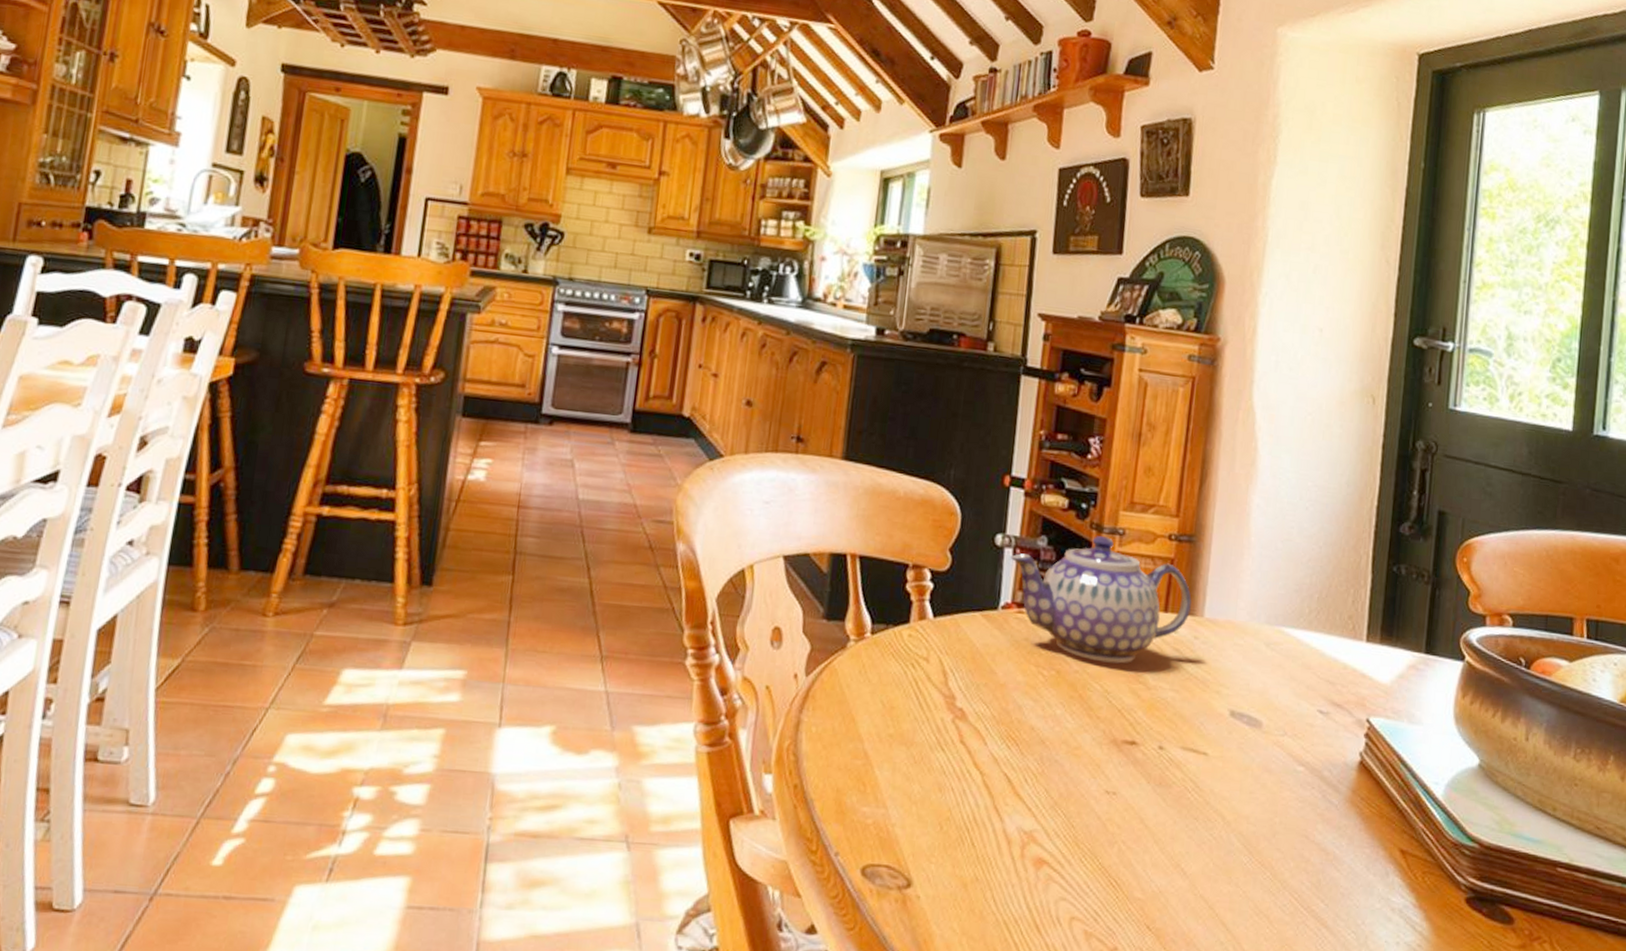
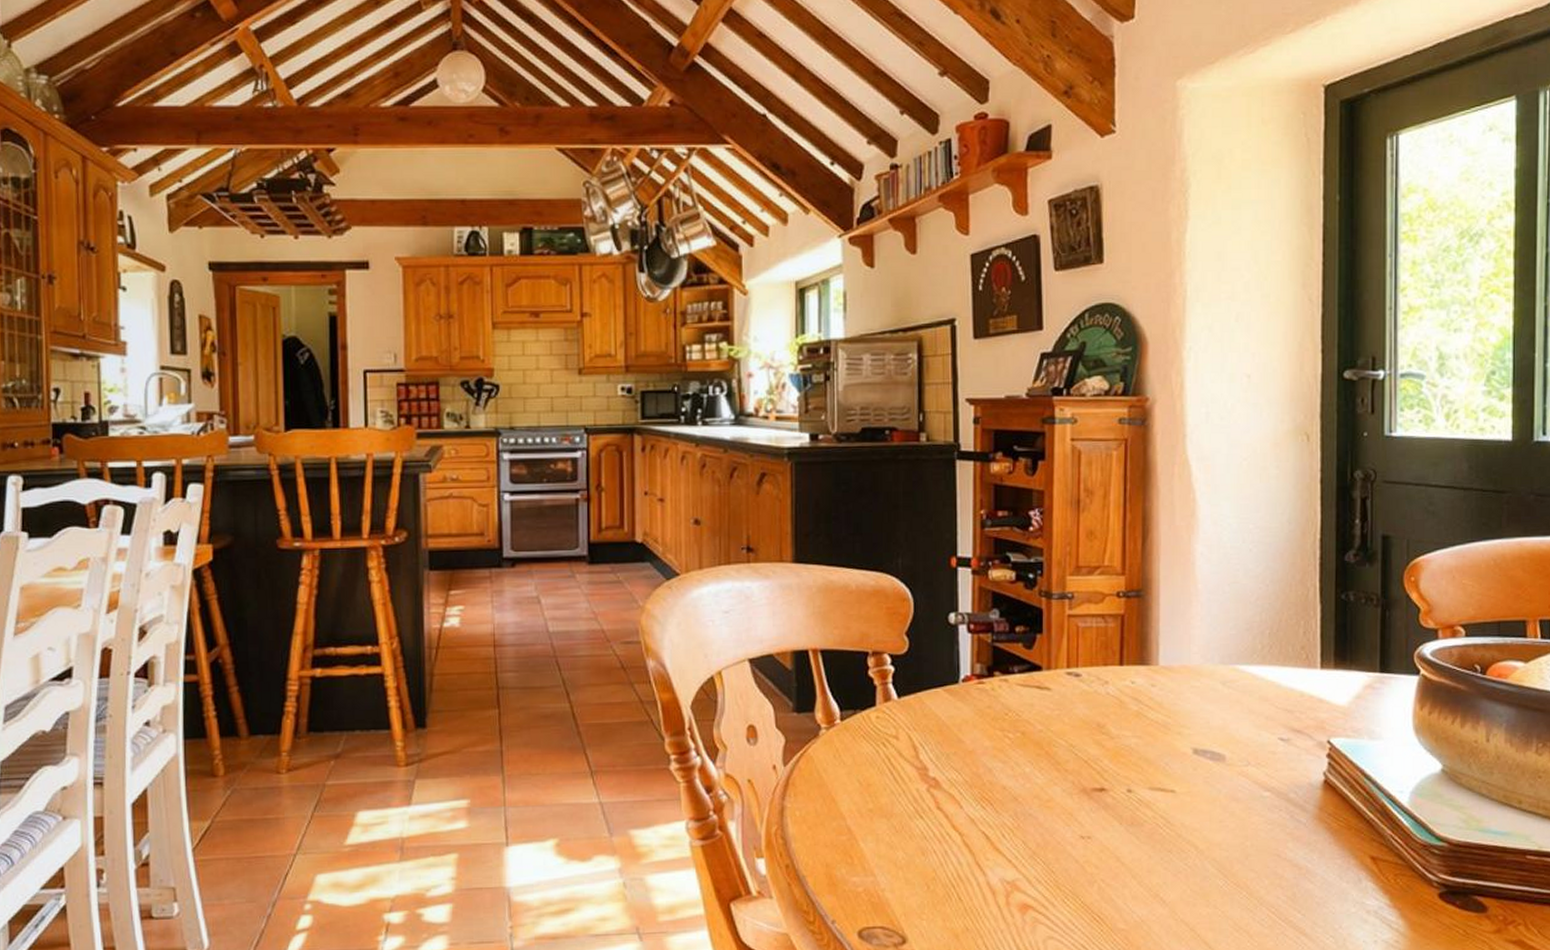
teapot: present [1010,535,1192,664] -> none [965,601,1145,719]

